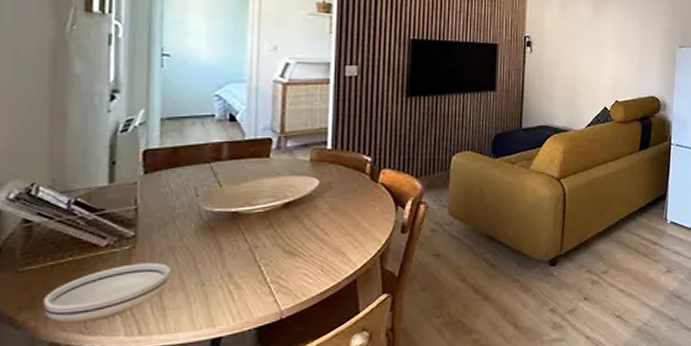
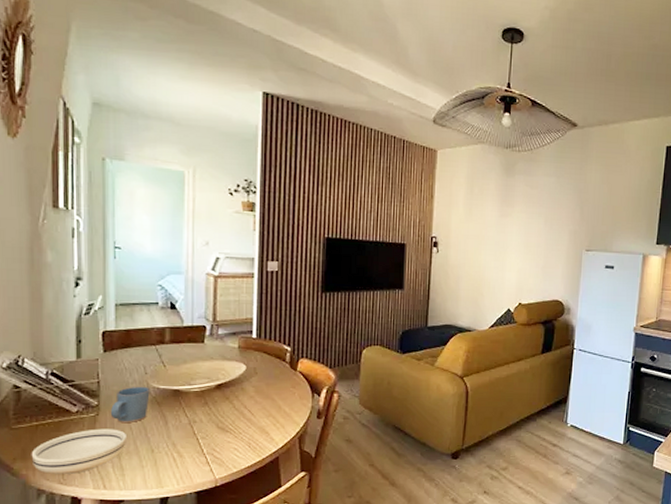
mug: none [150,210,201,255] -> present [110,386,150,424]

